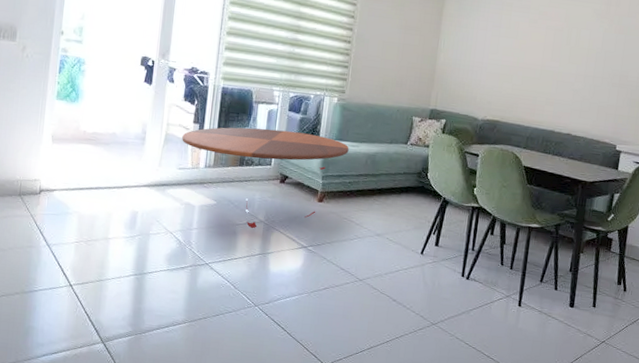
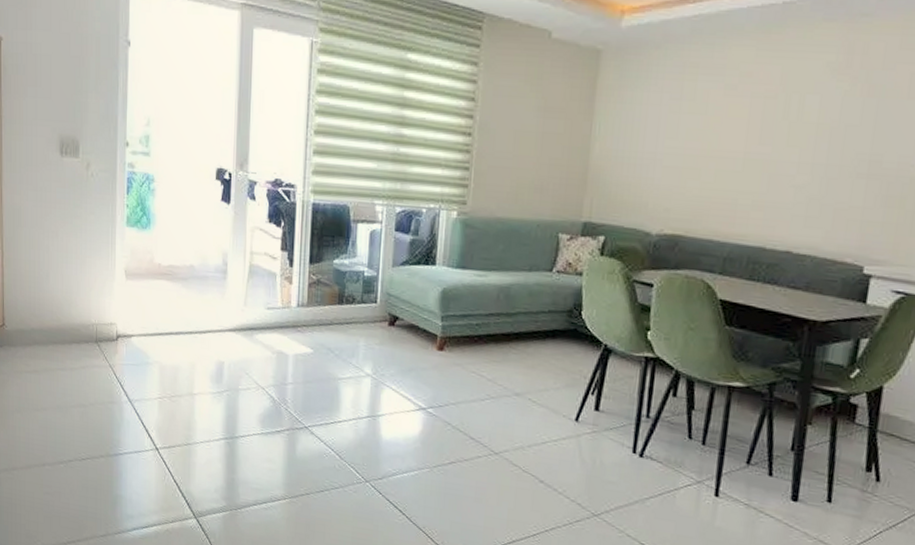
coffee table: present [182,127,349,228] -> none [269,254,475,384]

